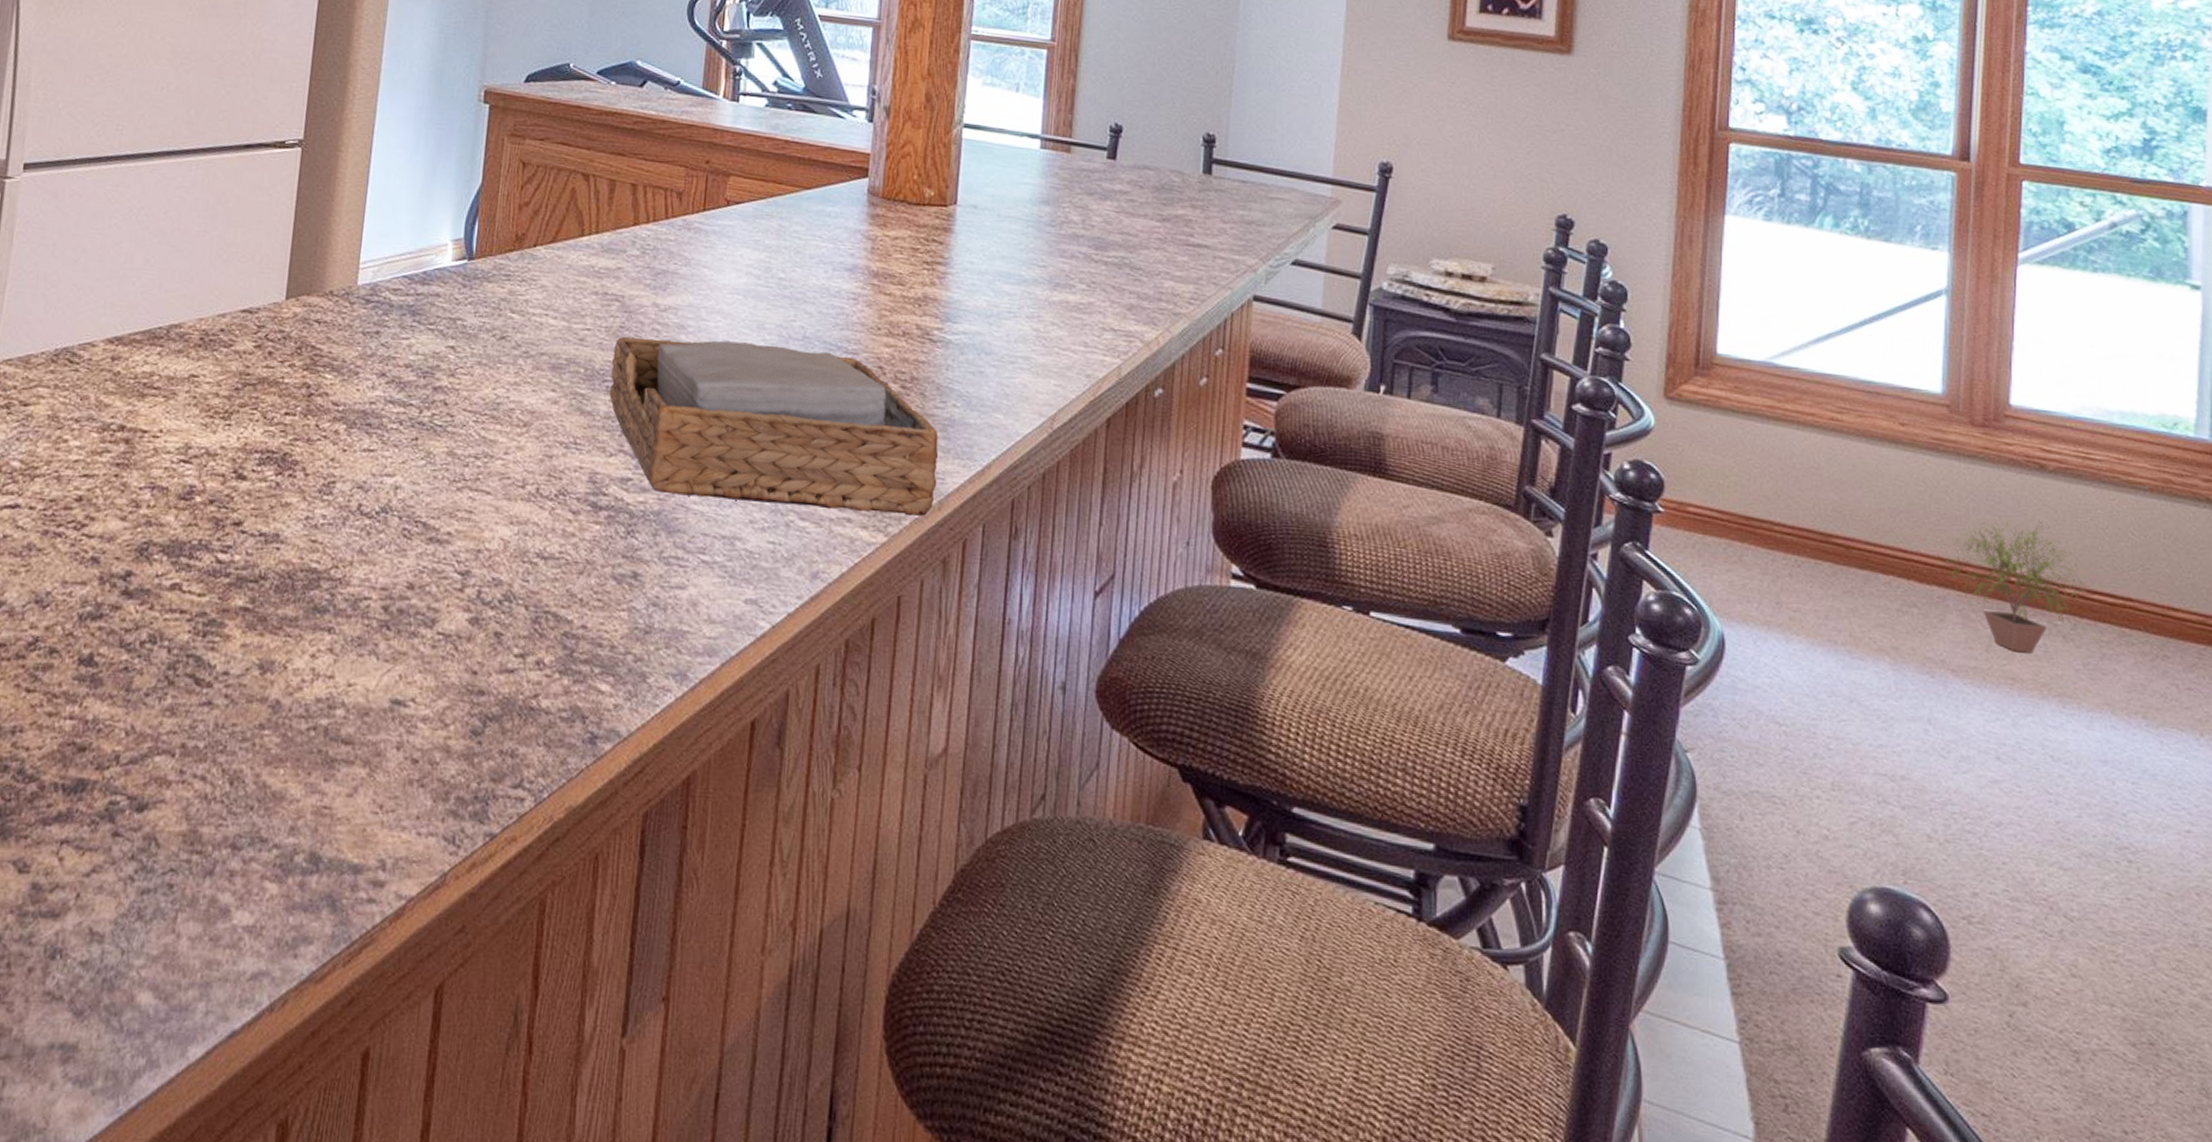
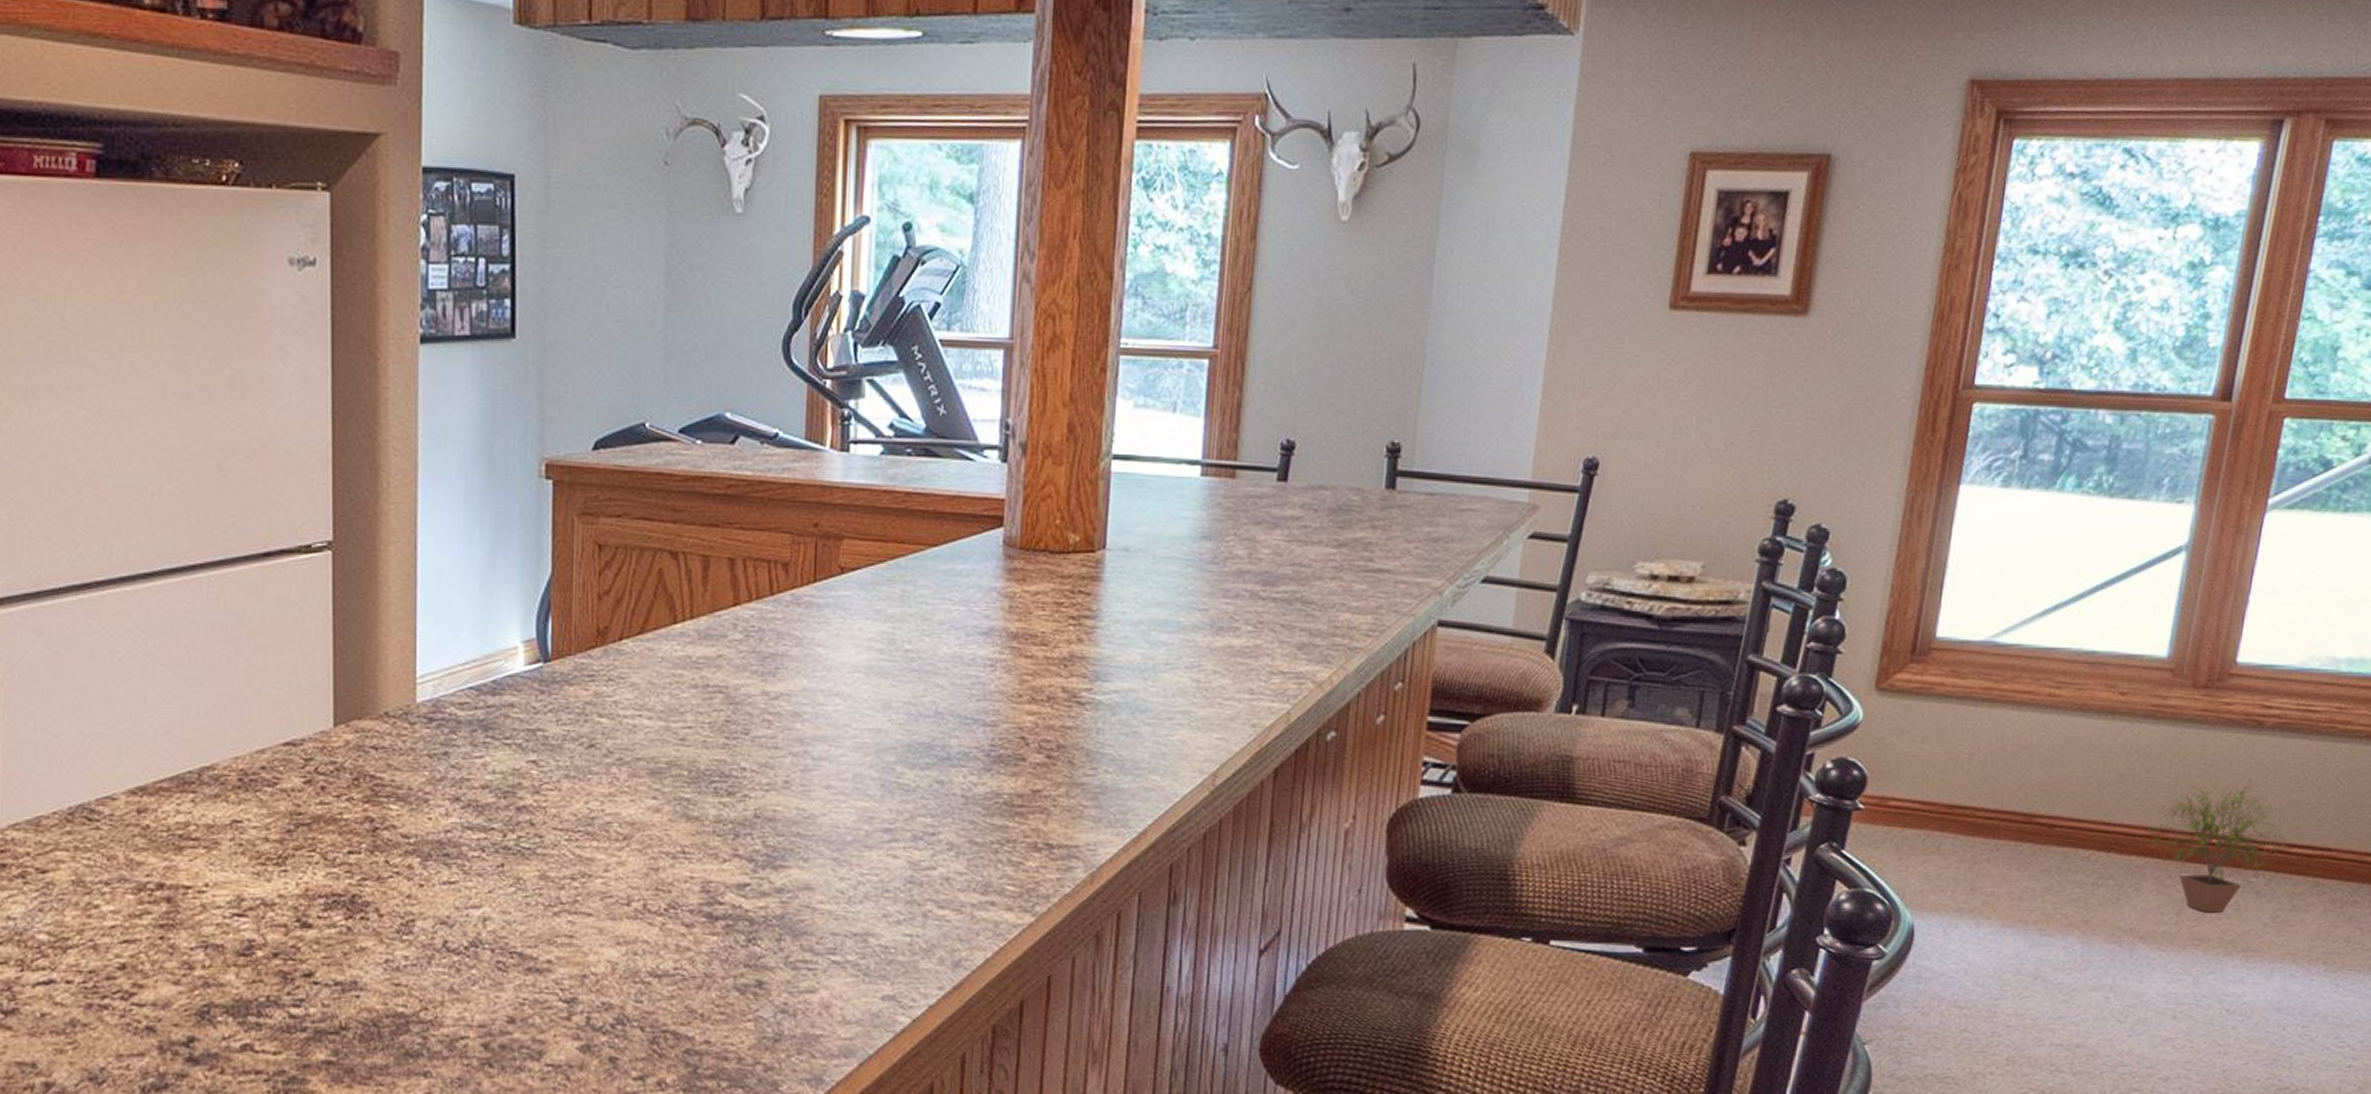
napkin holder: present [609,337,939,517] -> none [718,725,1090,896]

